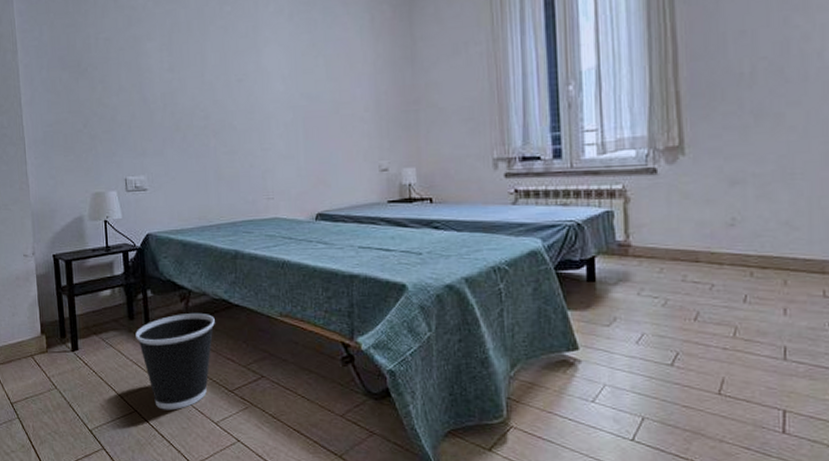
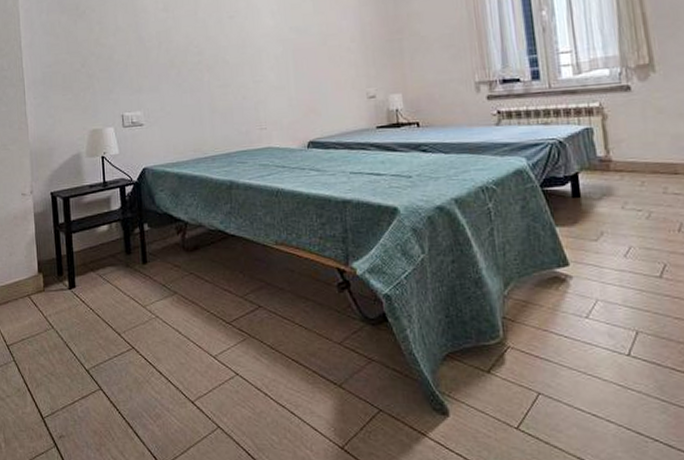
wastebasket: present [135,314,215,411] -> none [133,245,212,346]

